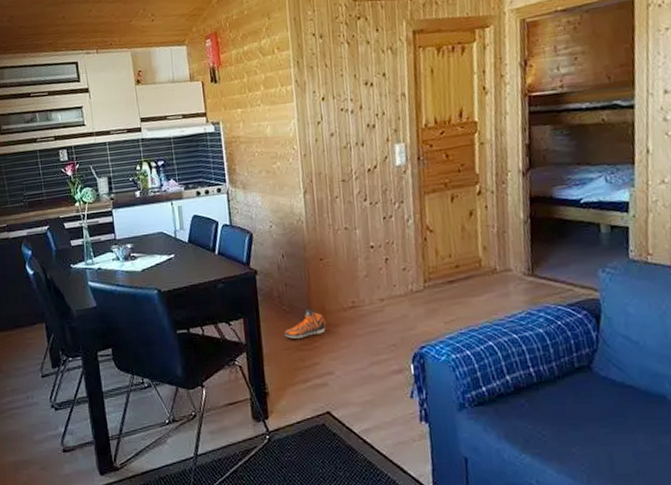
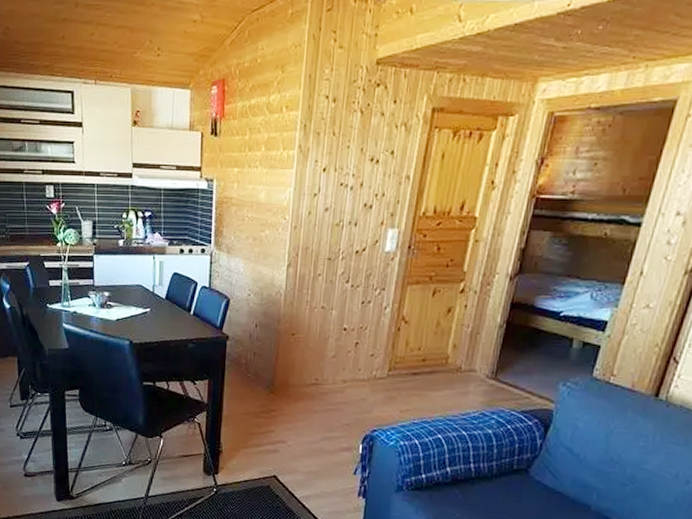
sneaker: present [285,308,326,339] -> none [246,379,287,406]

